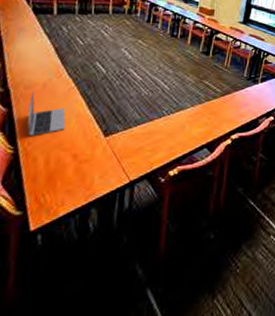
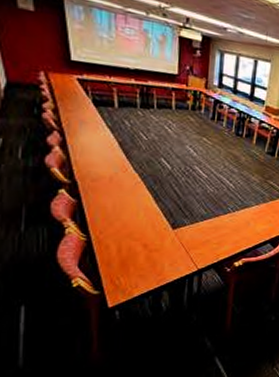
laptop: present [27,92,66,135] -> none [97,184,135,225]

